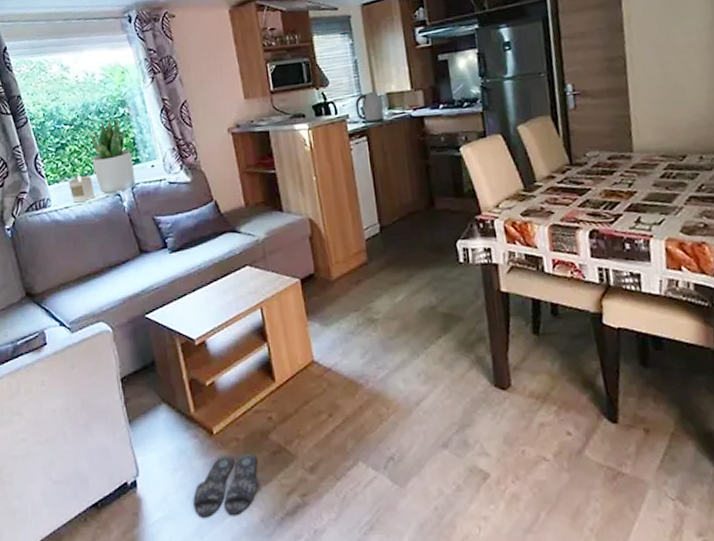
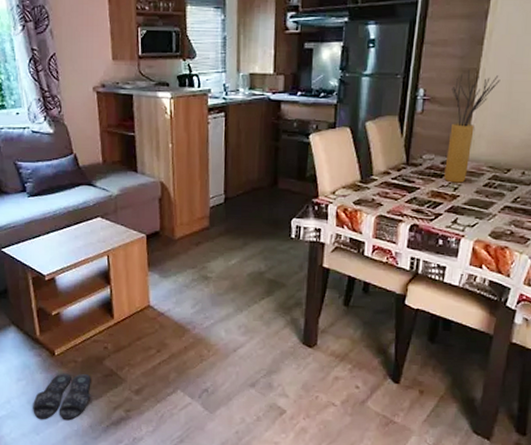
kettle: present [355,92,385,123] -> none [218,70,245,101]
vase: none [601,57,651,179] -> present [444,69,500,183]

